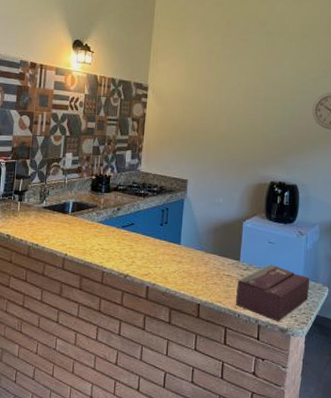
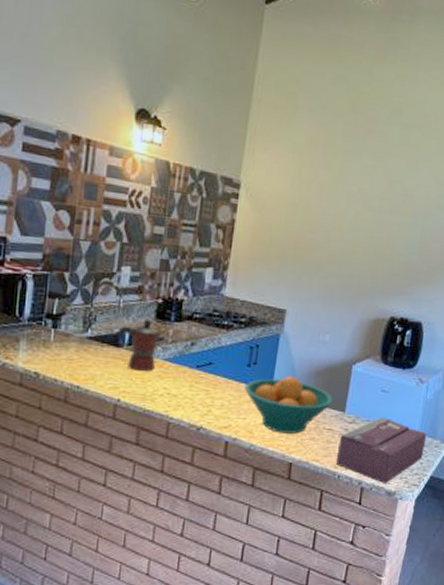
coffee maker: none [64,191,97,232] -> present [118,318,164,372]
fruit bowl: none [159,232,230,280] -> present [244,376,333,434]

